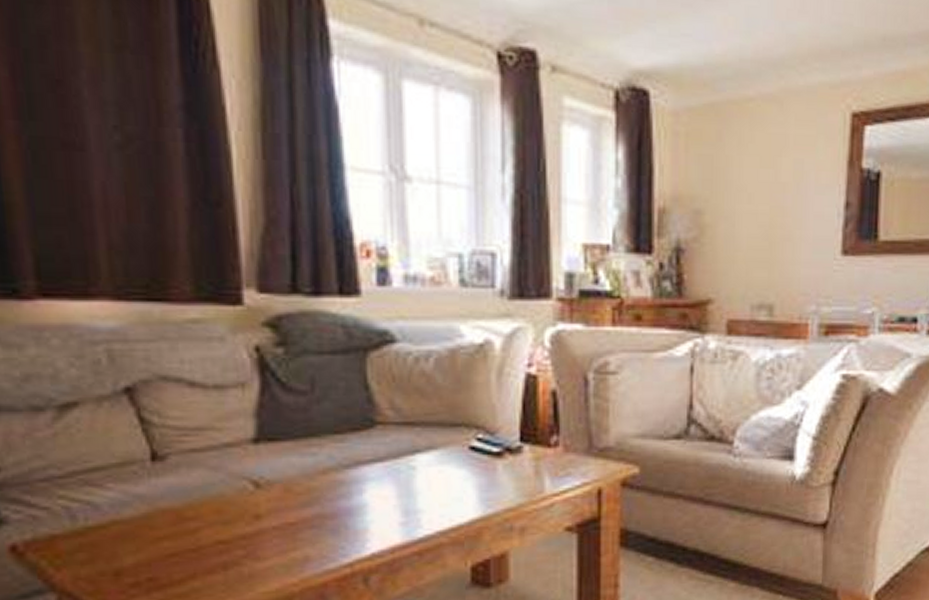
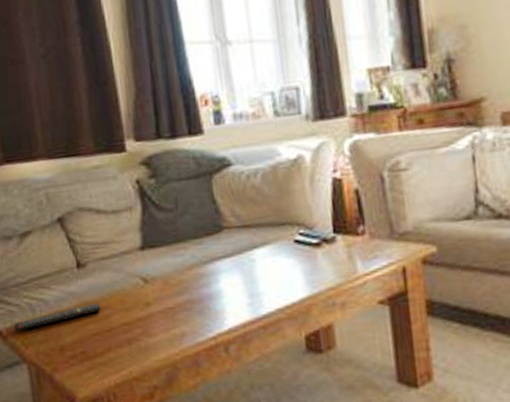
remote control: none [38,511,185,548] -> present [14,303,101,333]

